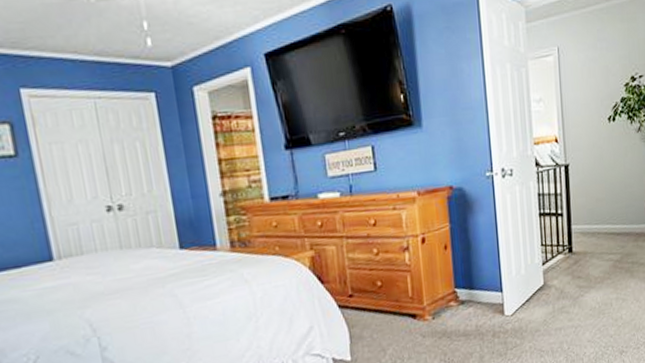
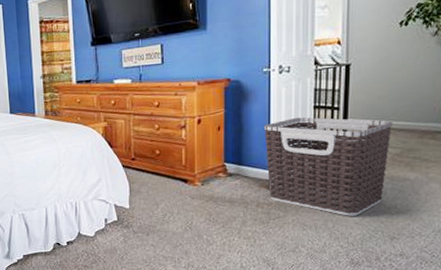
clothes hamper: none [491,224,612,335] -> present [263,117,393,216]

